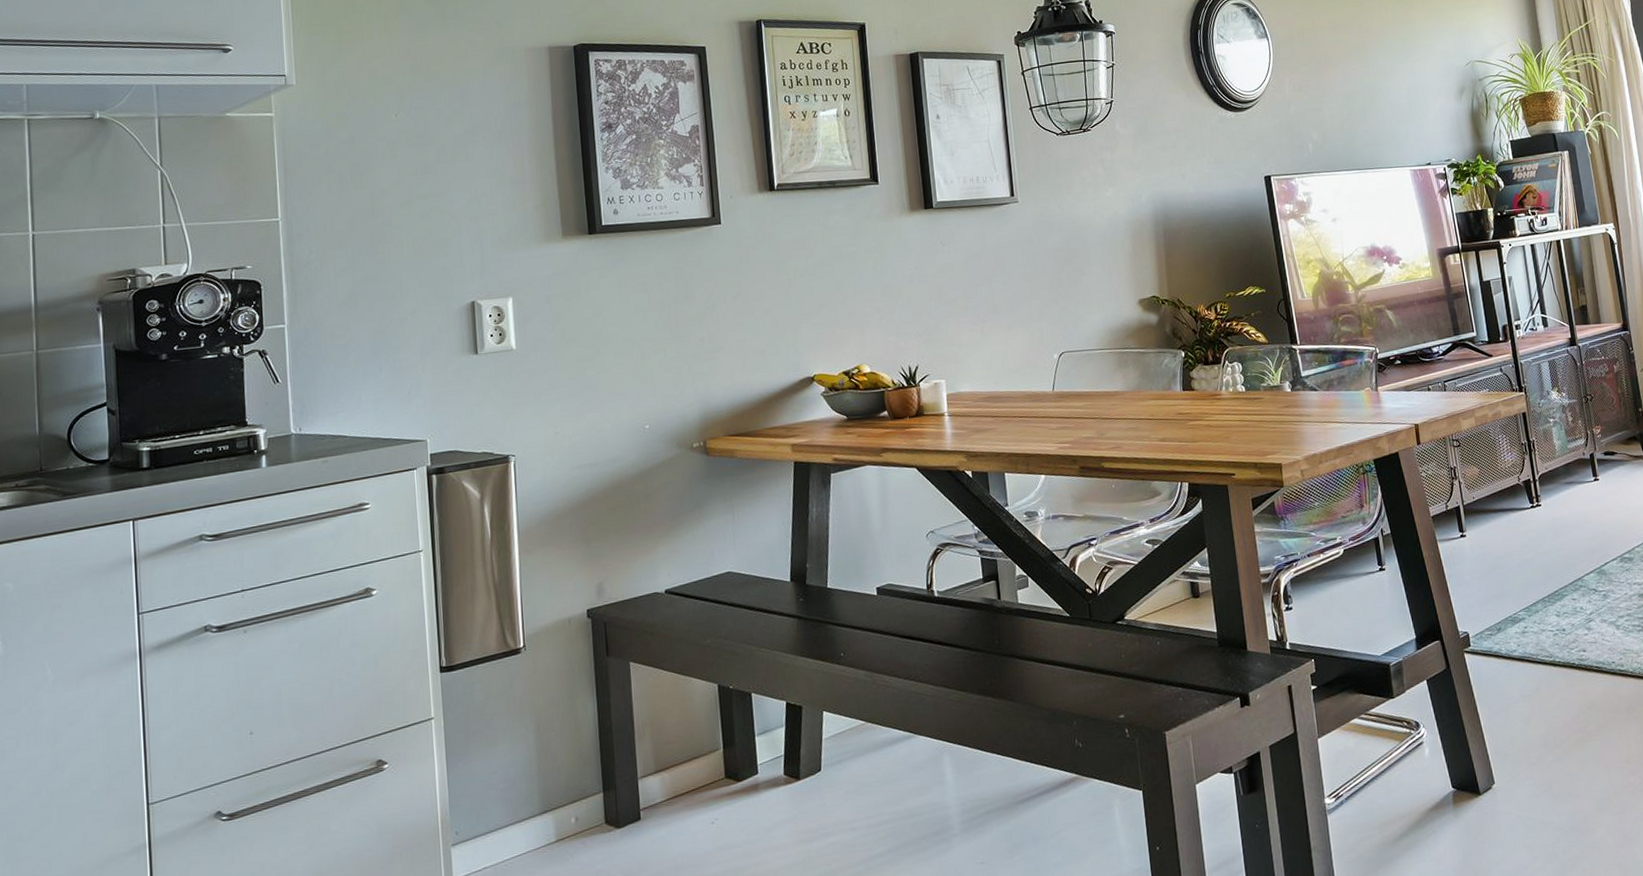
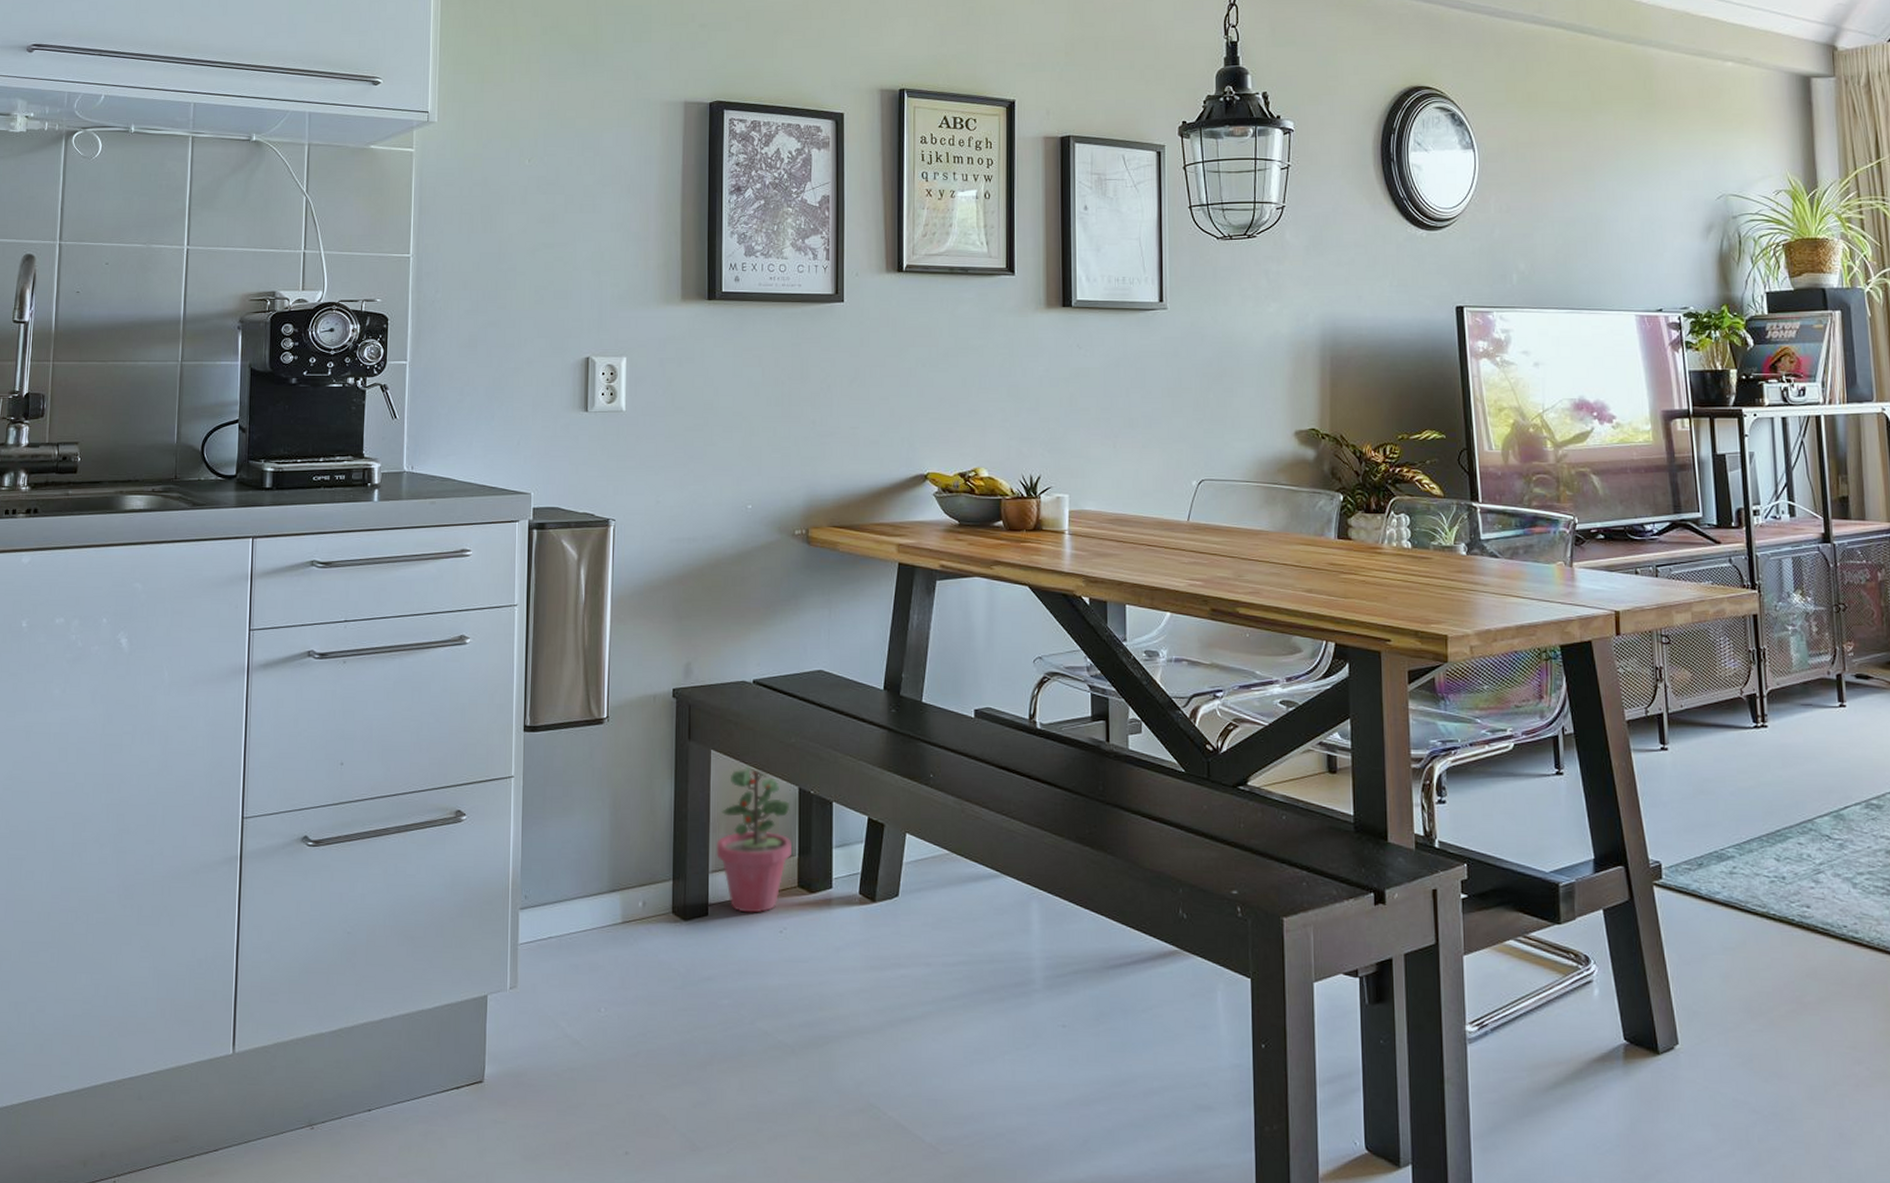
potted plant: none [643,671,716,811] -> present [716,765,792,913]

